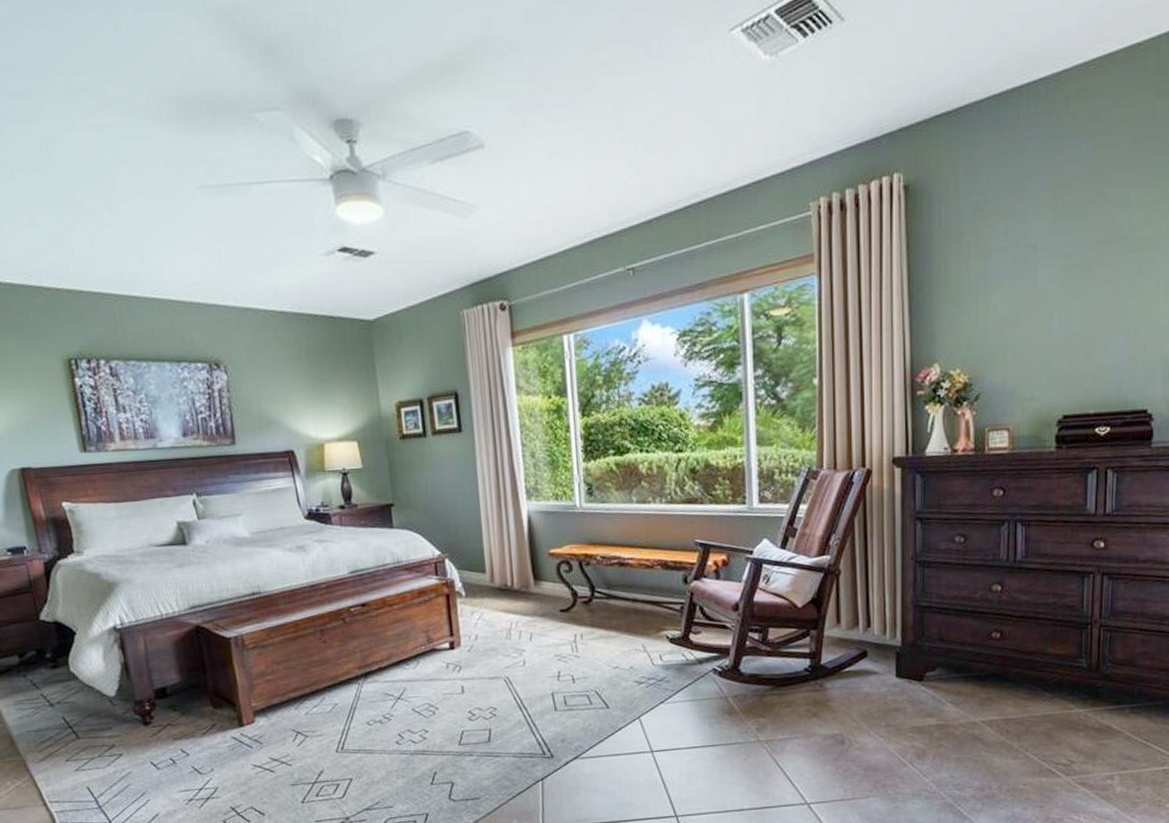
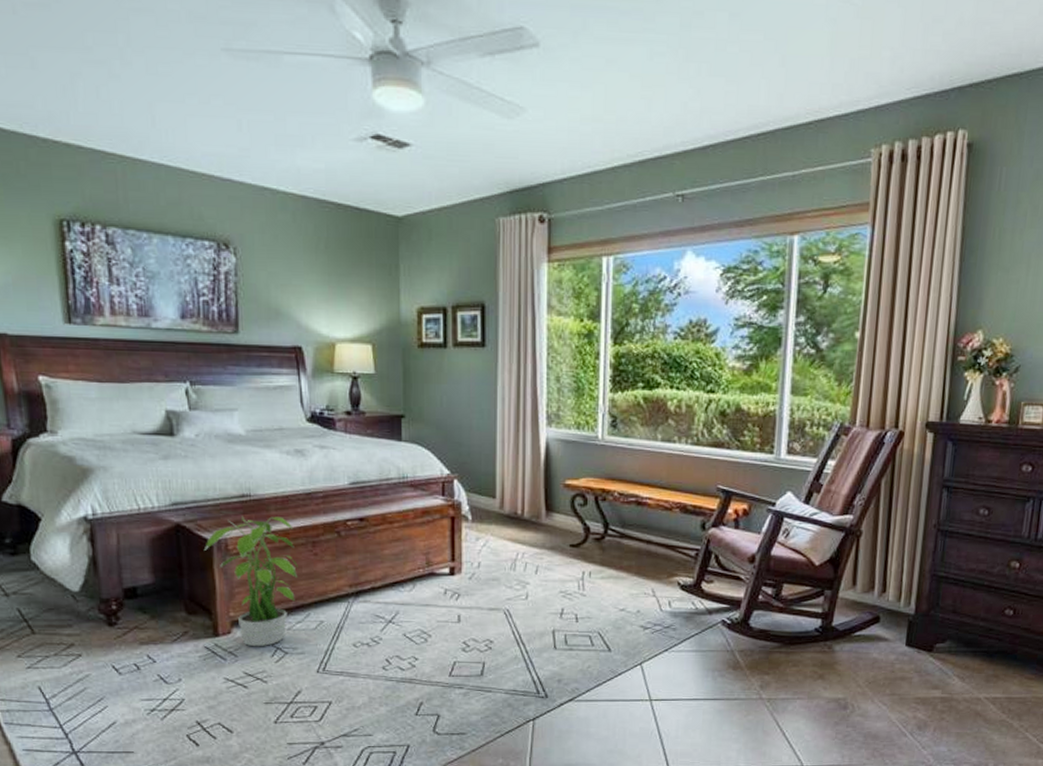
potted plant: none [222,609,311,734] -> present [203,516,298,647]

